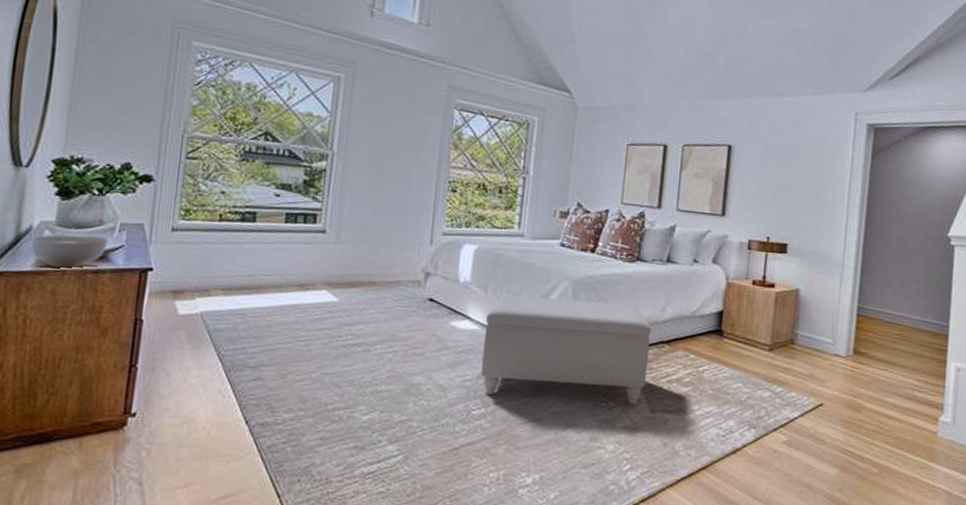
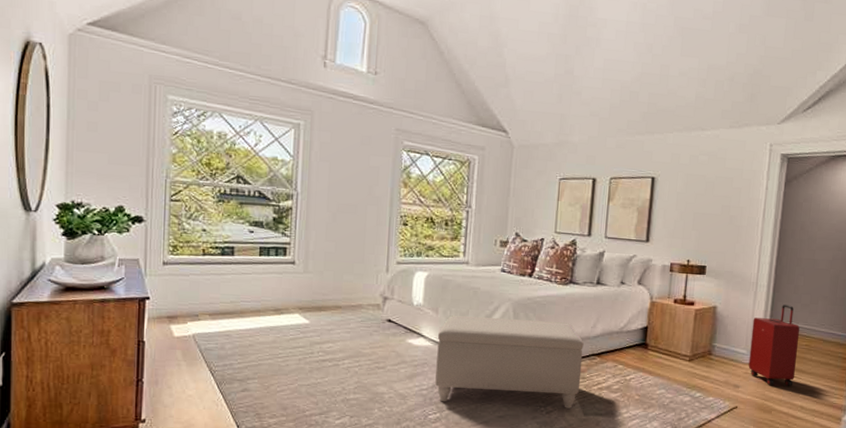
bowl: present [31,234,109,268] -> none [45,269,110,299]
suitcase: none [834,288,890,382] -> present [748,305,800,387]

